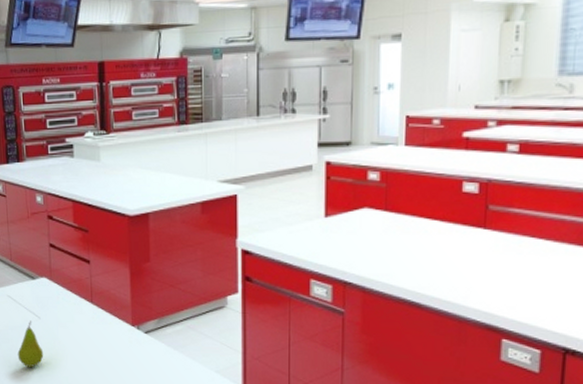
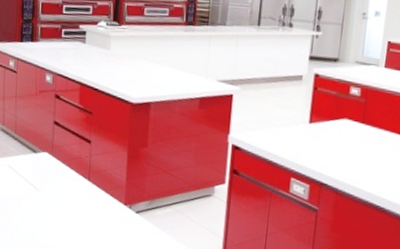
fruit: present [17,320,44,368] -> none [12,191,38,236]

